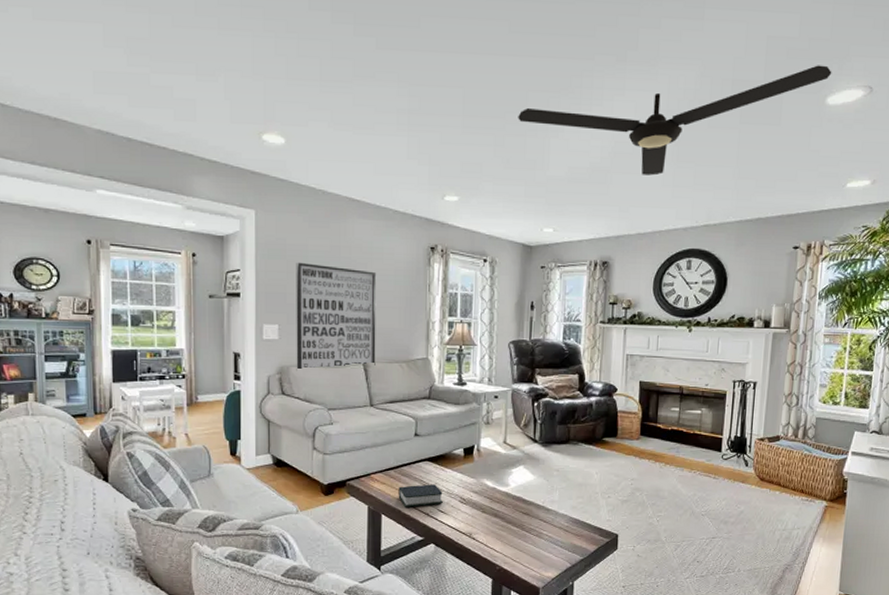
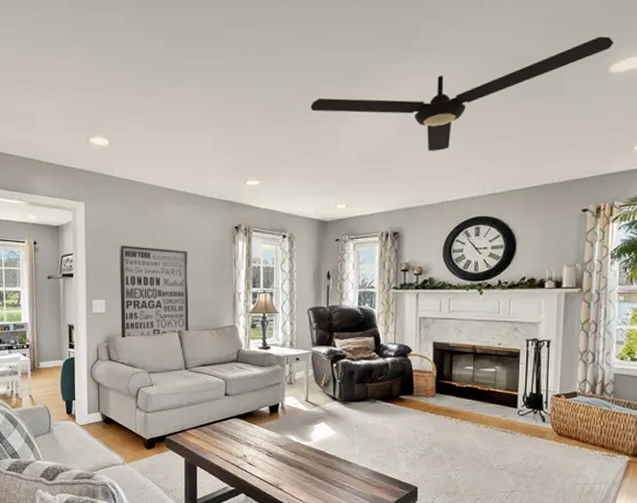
book: present [398,484,443,507] -> none [211,439,251,460]

